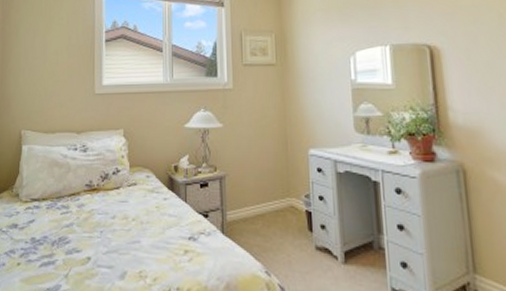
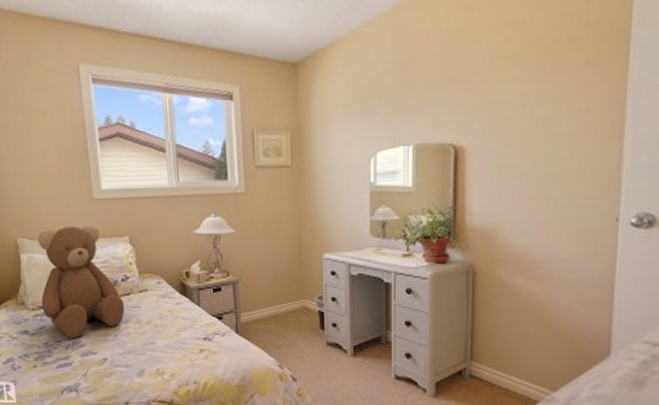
teddy bear: none [34,118,112,234] -> present [37,225,125,338]

